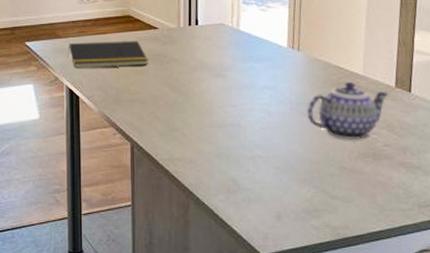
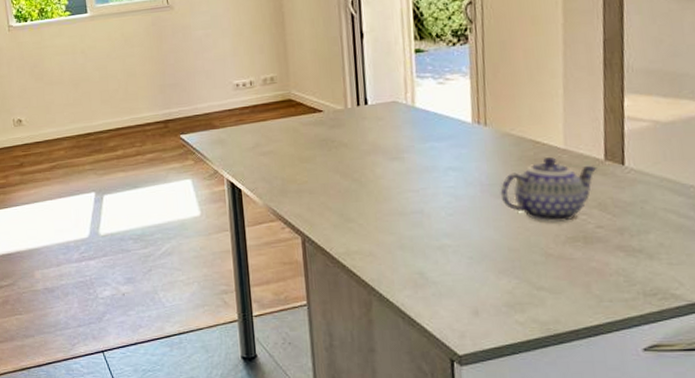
notepad: present [68,41,148,68] -> none [226,126,314,160]

